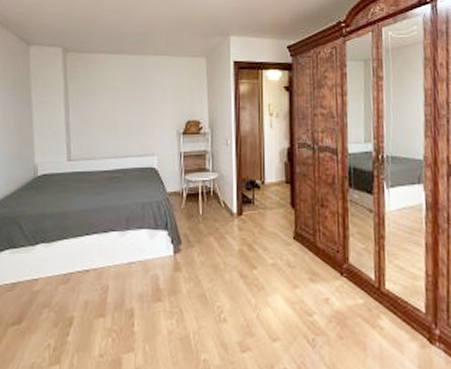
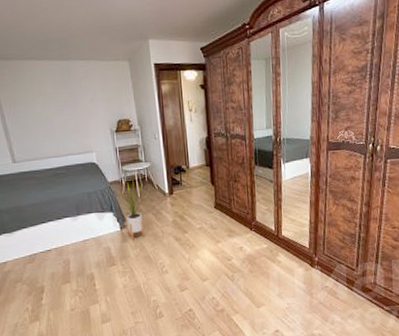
house plant: none [174,193,212,270] -> present [115,181,148,240]

